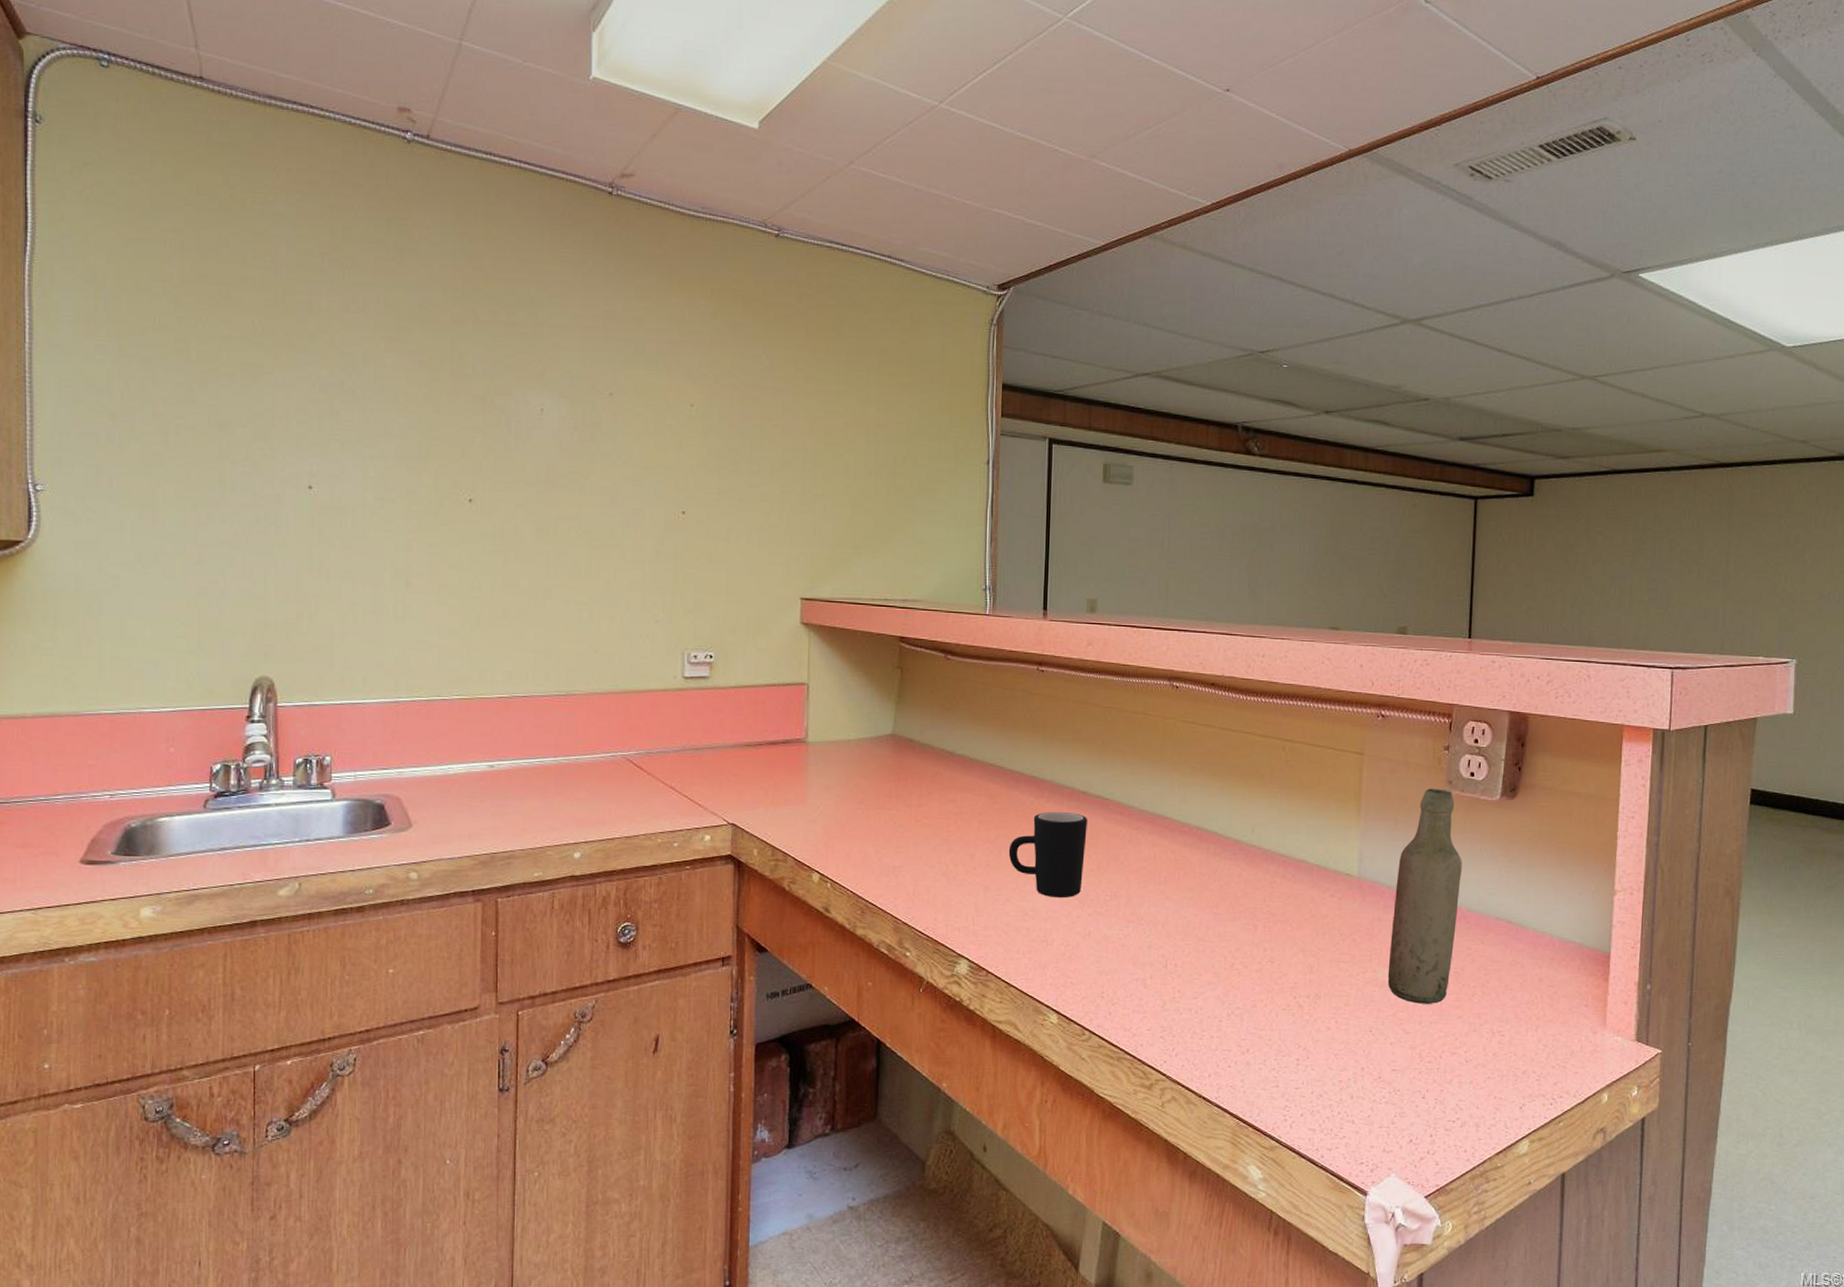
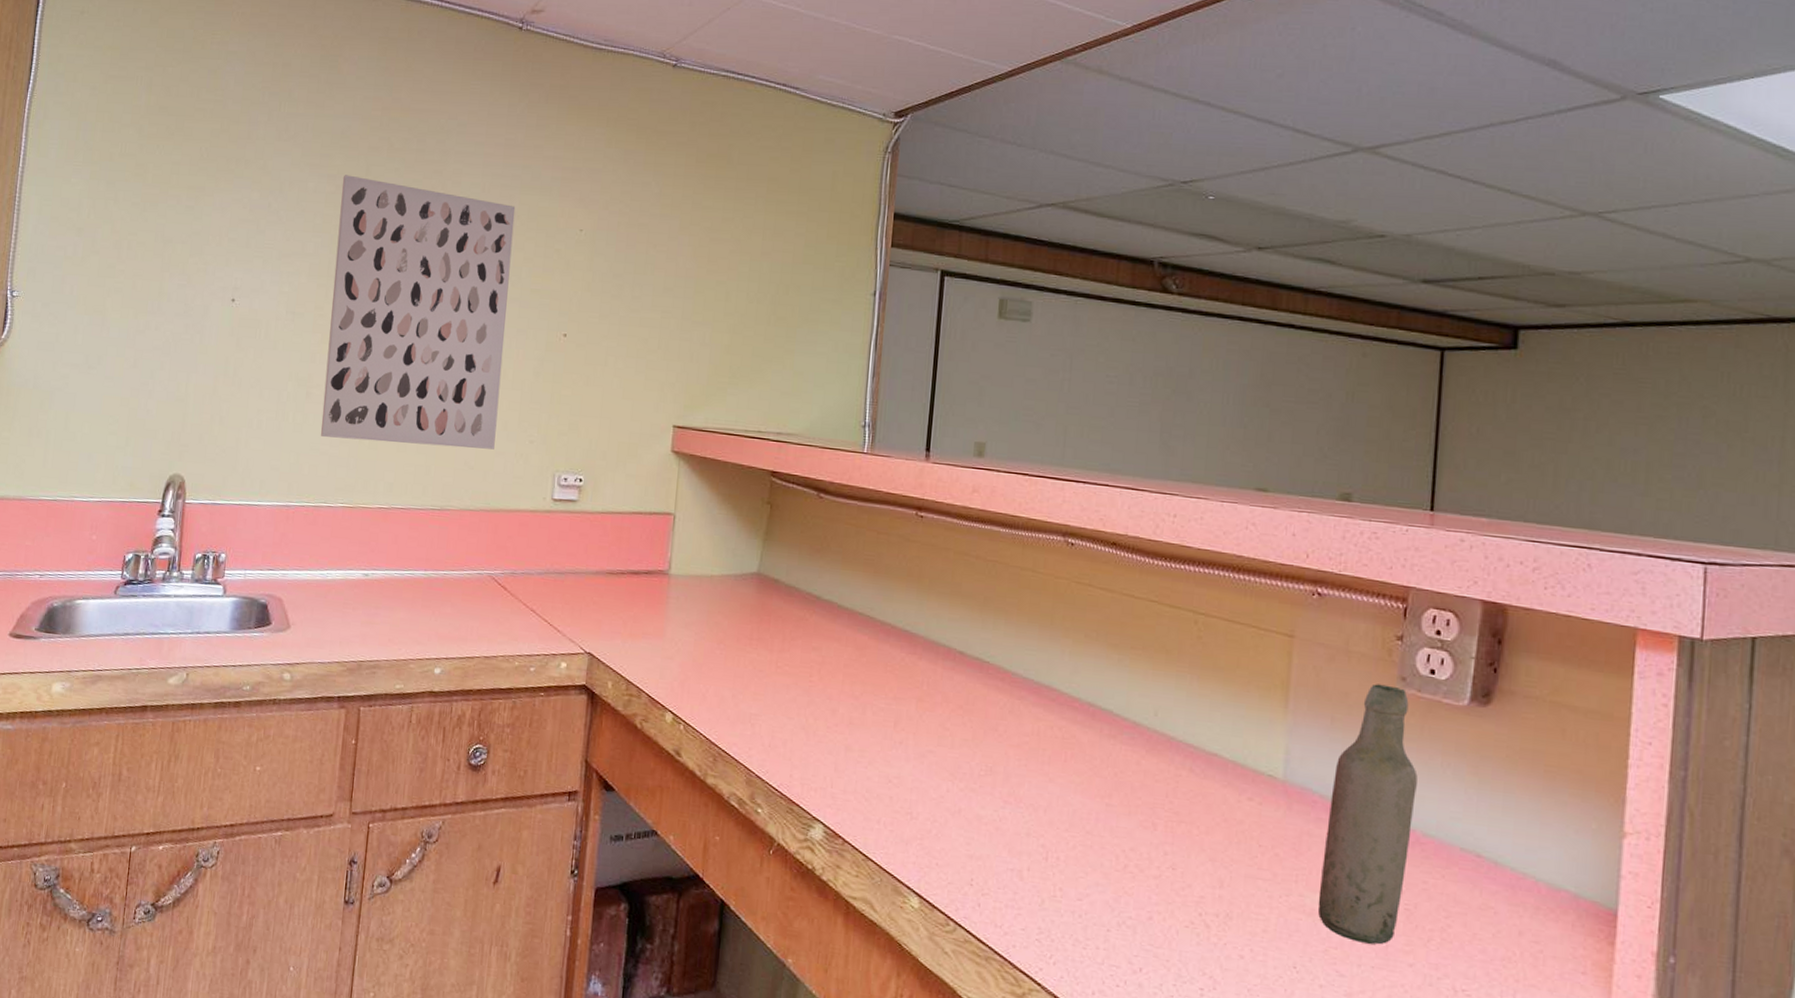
wall art: none [425,349,621,632] -> present [320,175,516,450]
mug: present [1008,812,1087,898] -> none [874,670,964,768]

